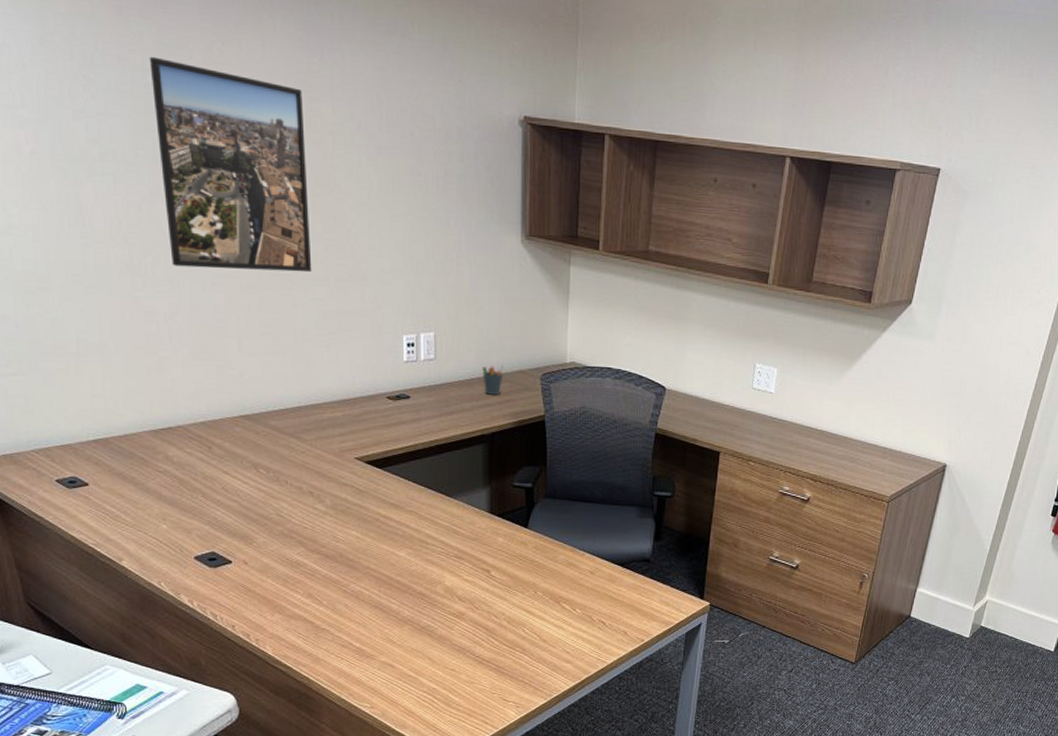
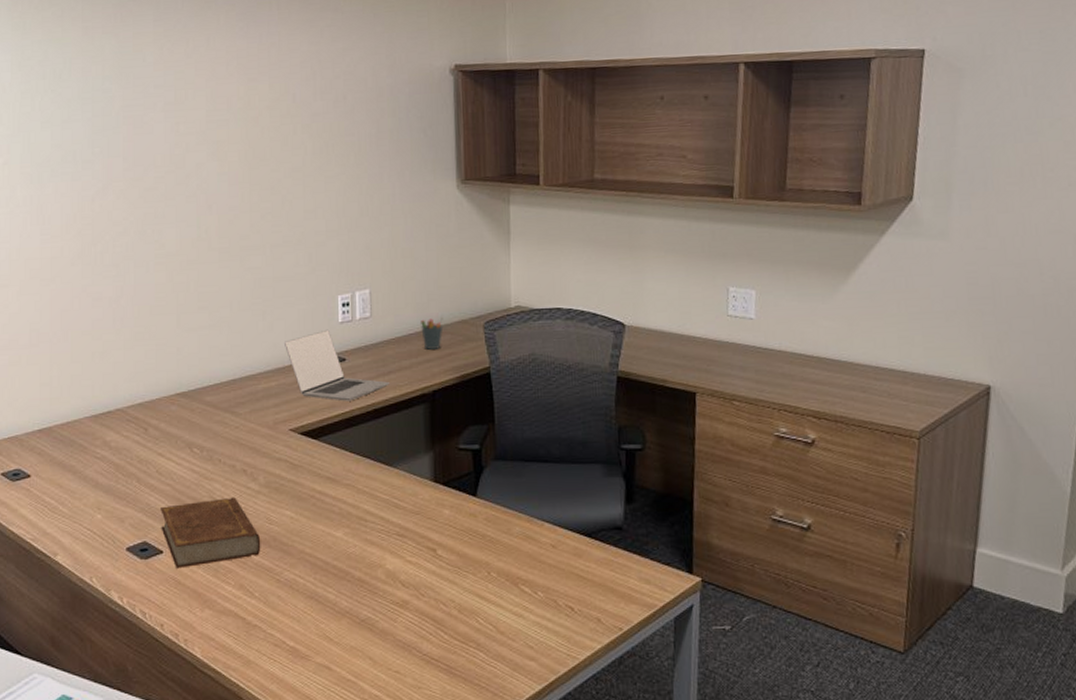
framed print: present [149,56,312,273] -> none [108,64,249,251]
book: none [228,516,329,577] -> present [161,497,261,569]
laptop: none [350,367,451,436] -> present [285,329,389,401]

